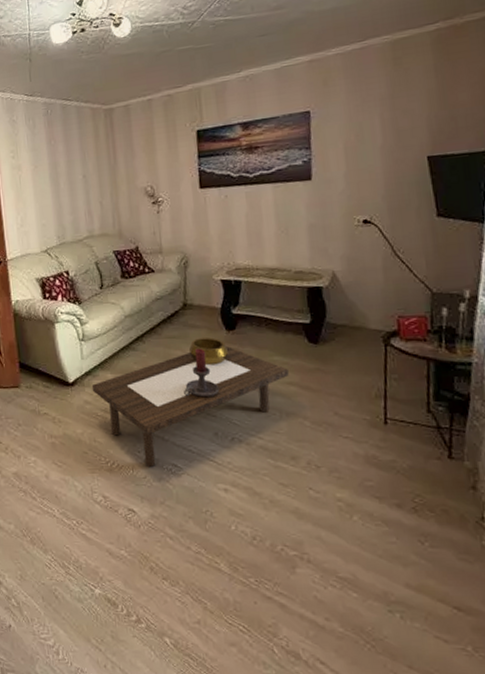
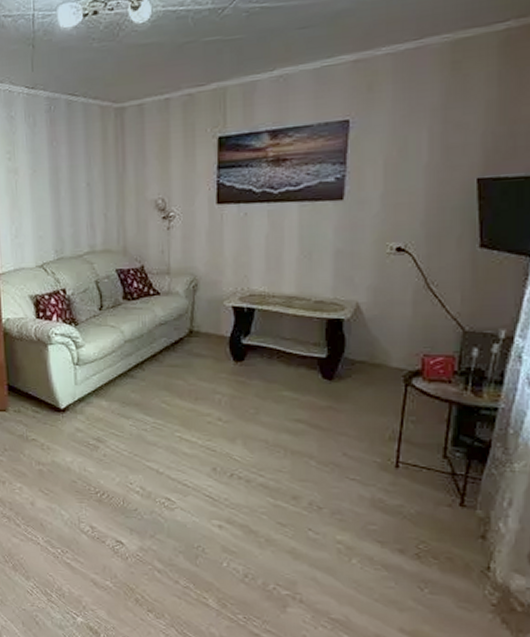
coffee table: present [91,345,289,467] -> none [84,377,298,499]
candle holder: present [184,348,220,398] -> none [183,379,222,431]
decorative bowl: present [188,338,229,366] -> none [191,368,235,398]

